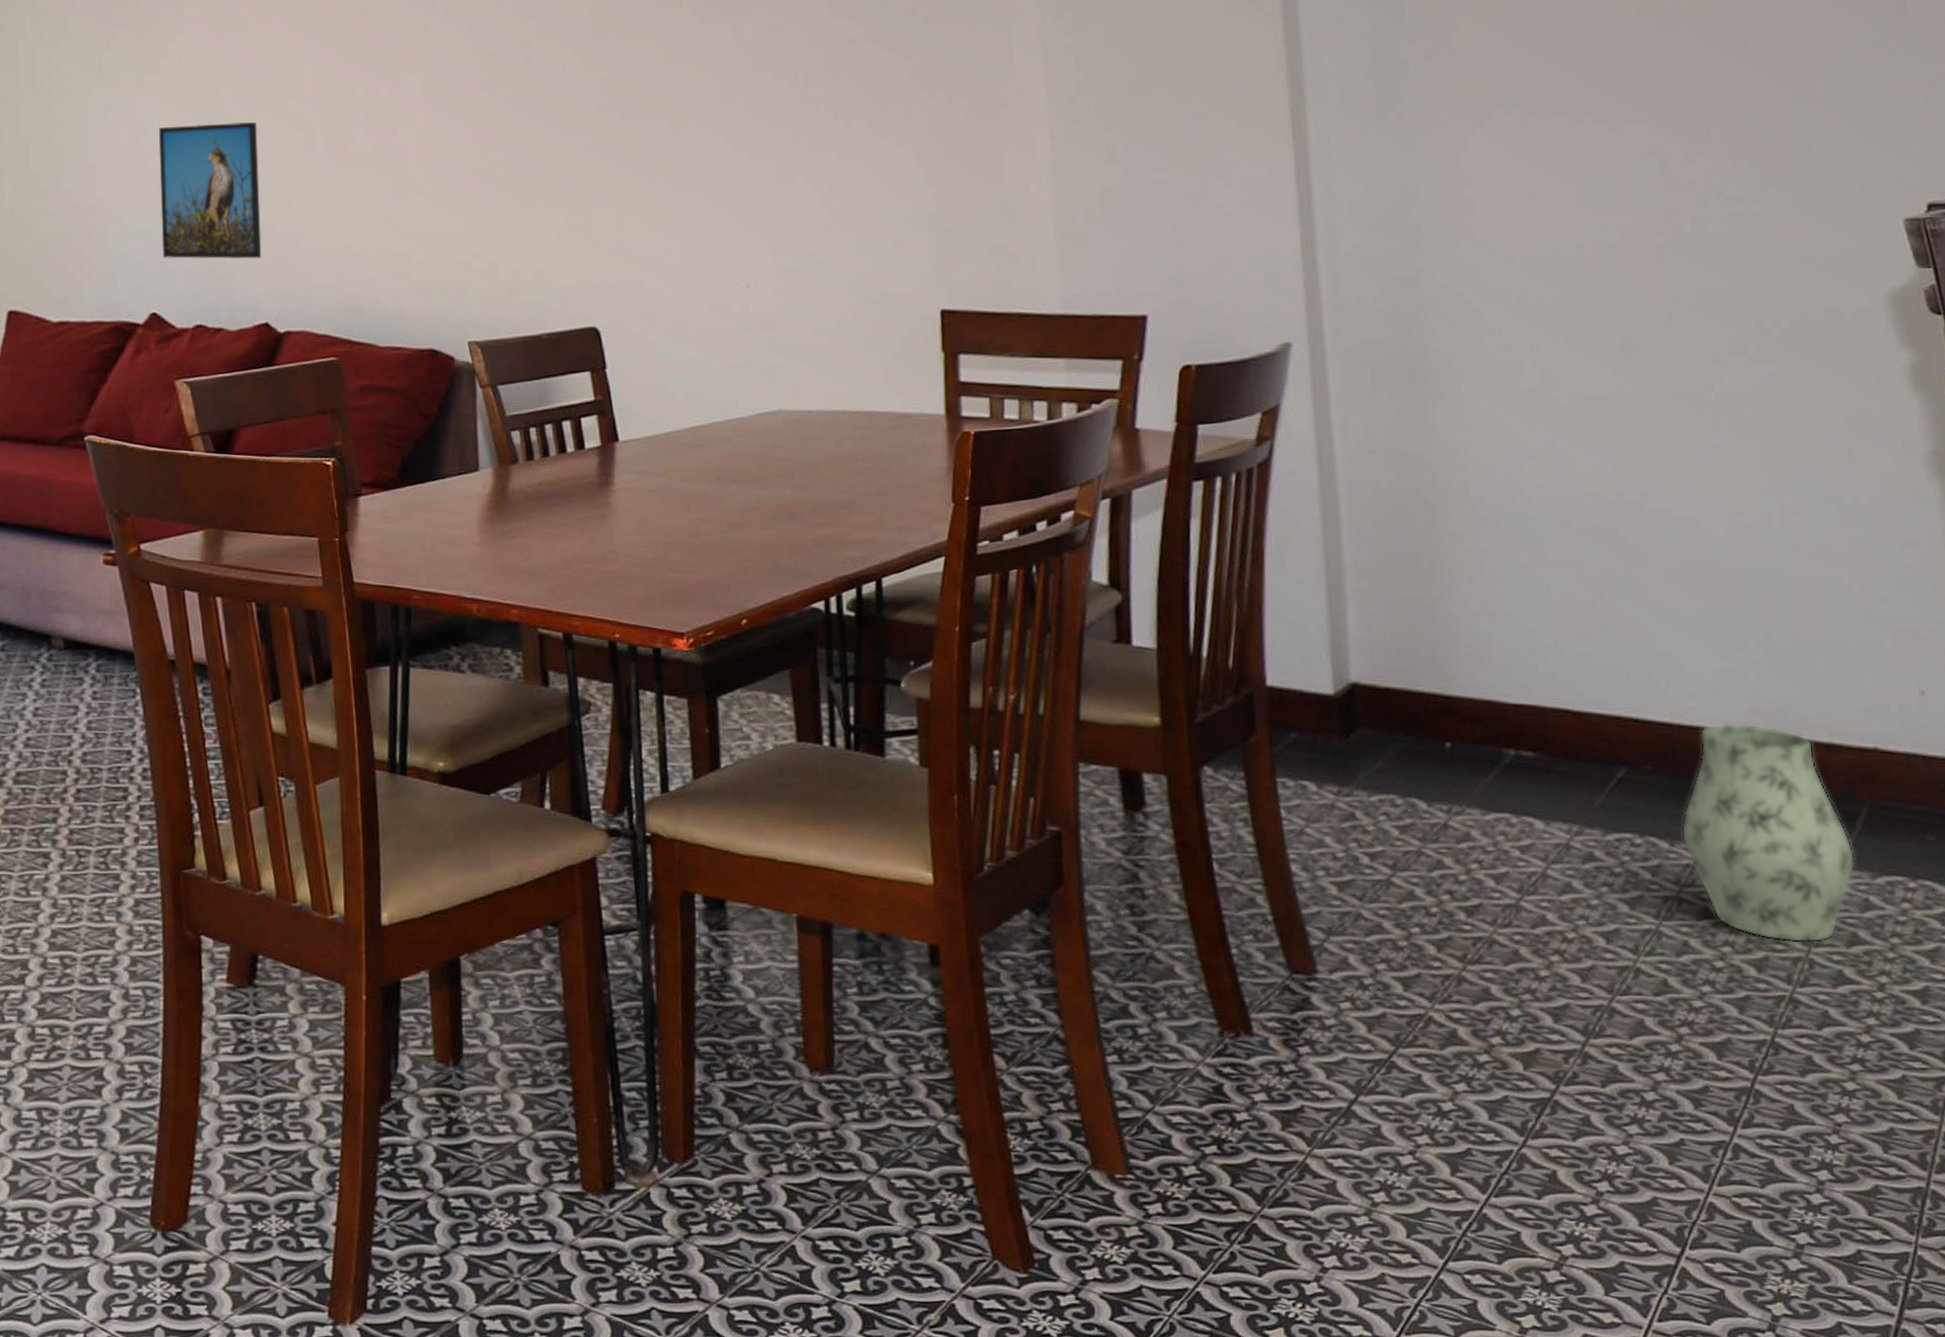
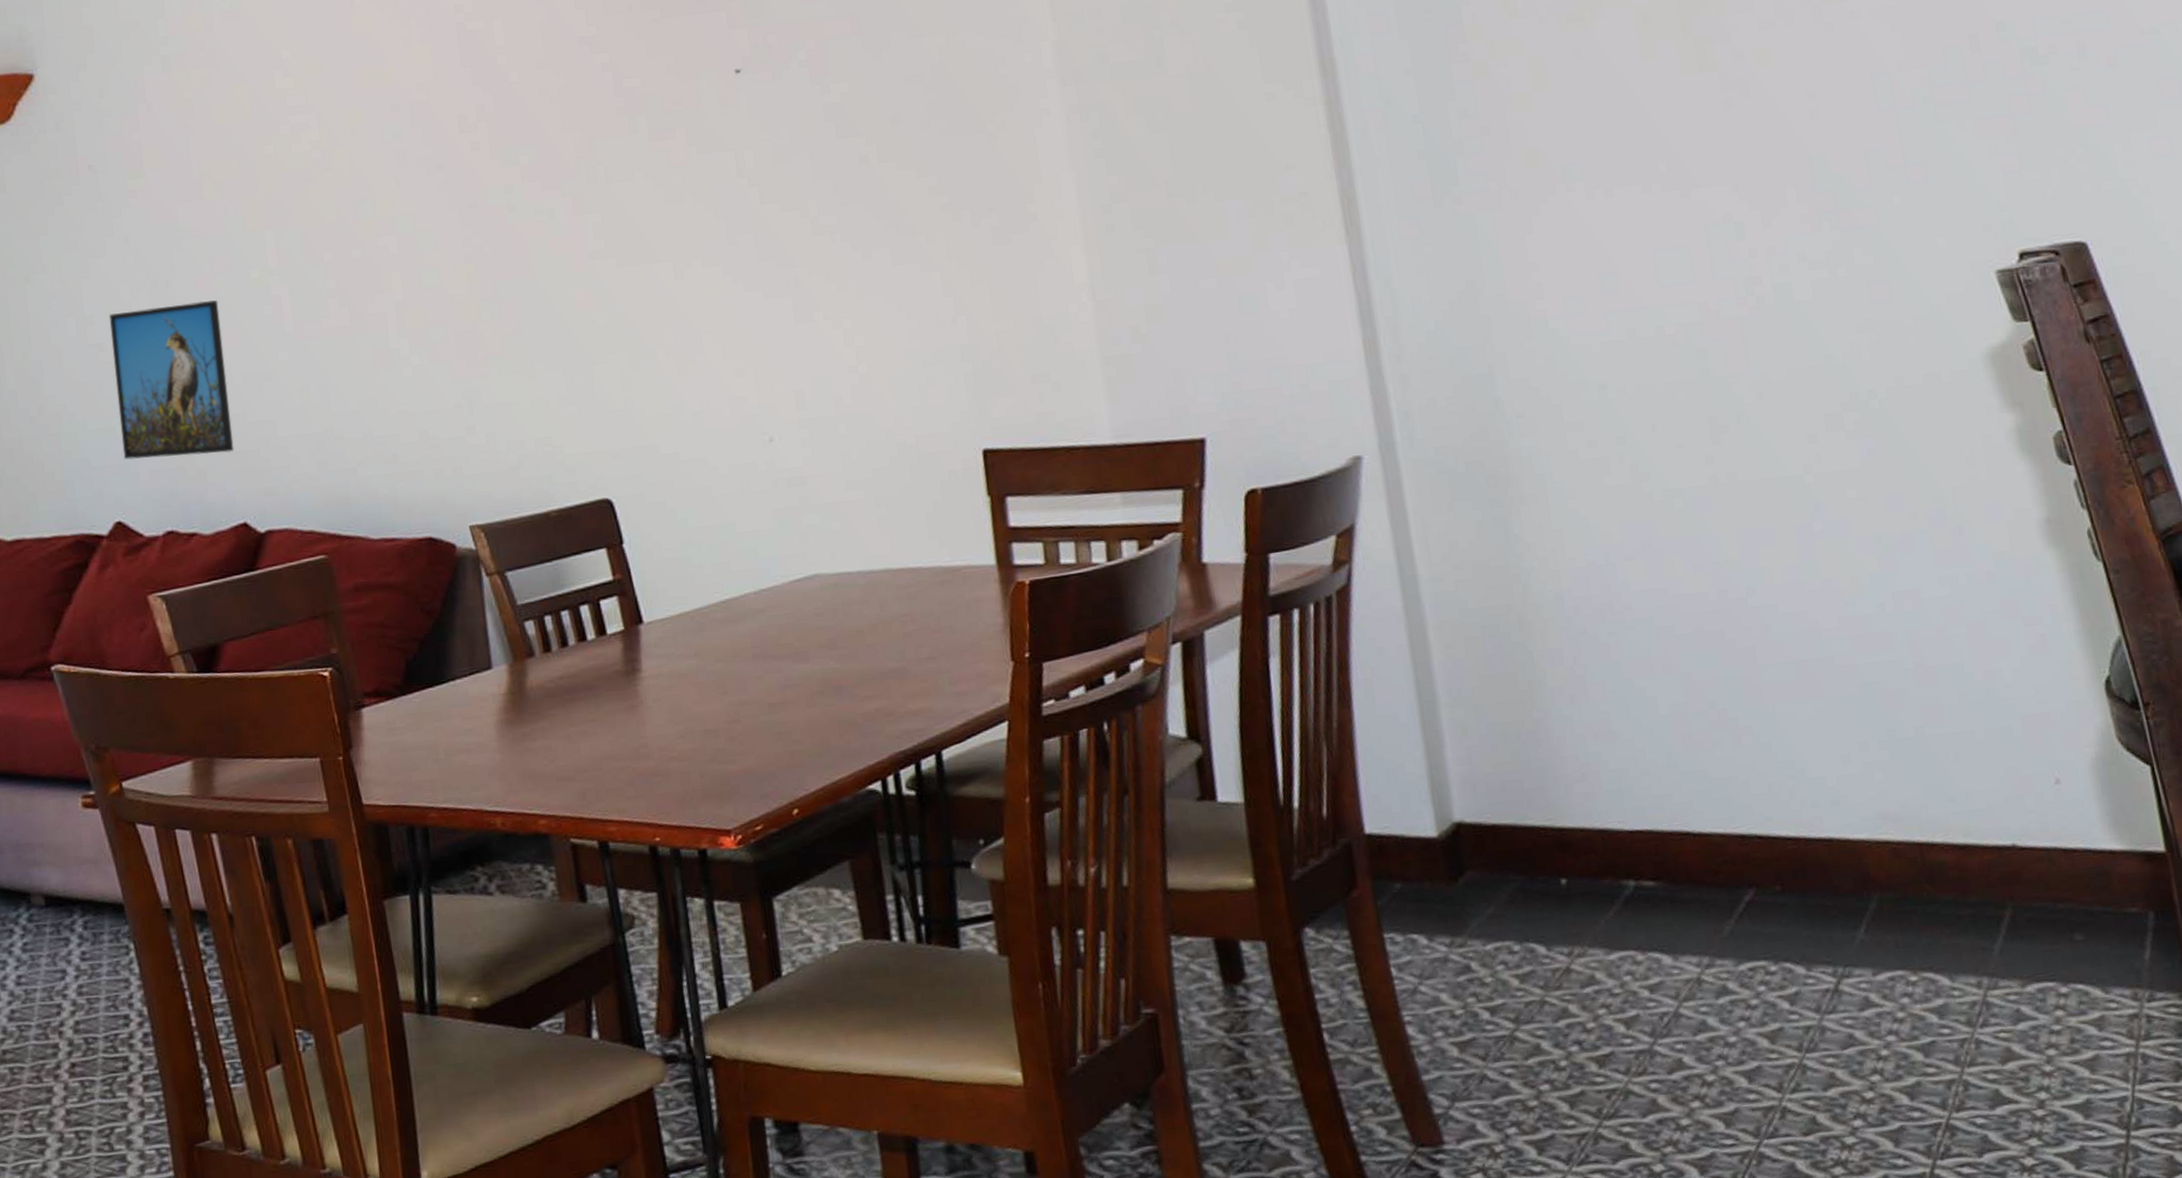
vase: present [1681,723,1855,943] -> none [1817,830,2003,1065]

